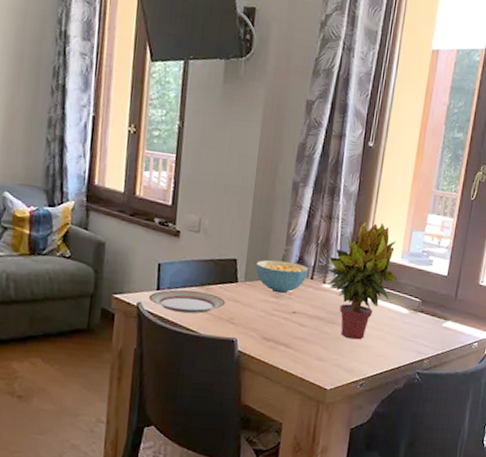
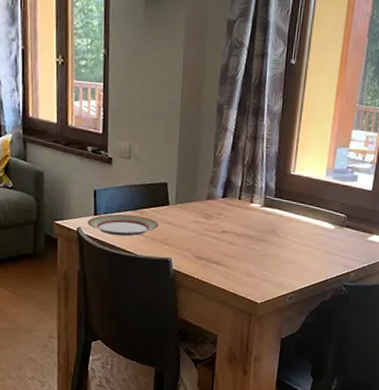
cereal bowl: present [256,260,309,294] -> none [186,182,237,214]
potted plant: present [327,220,397,340] -> none [254,139,322,256]

